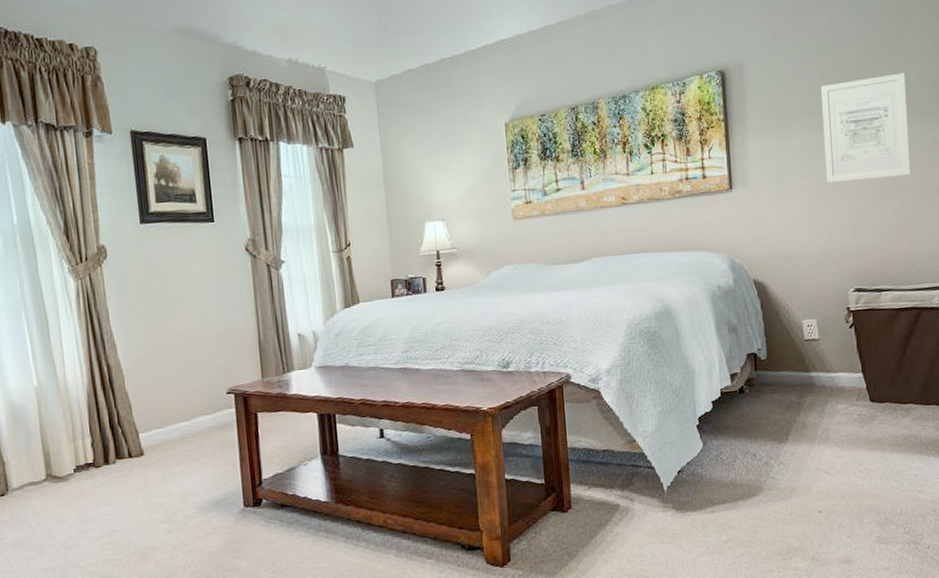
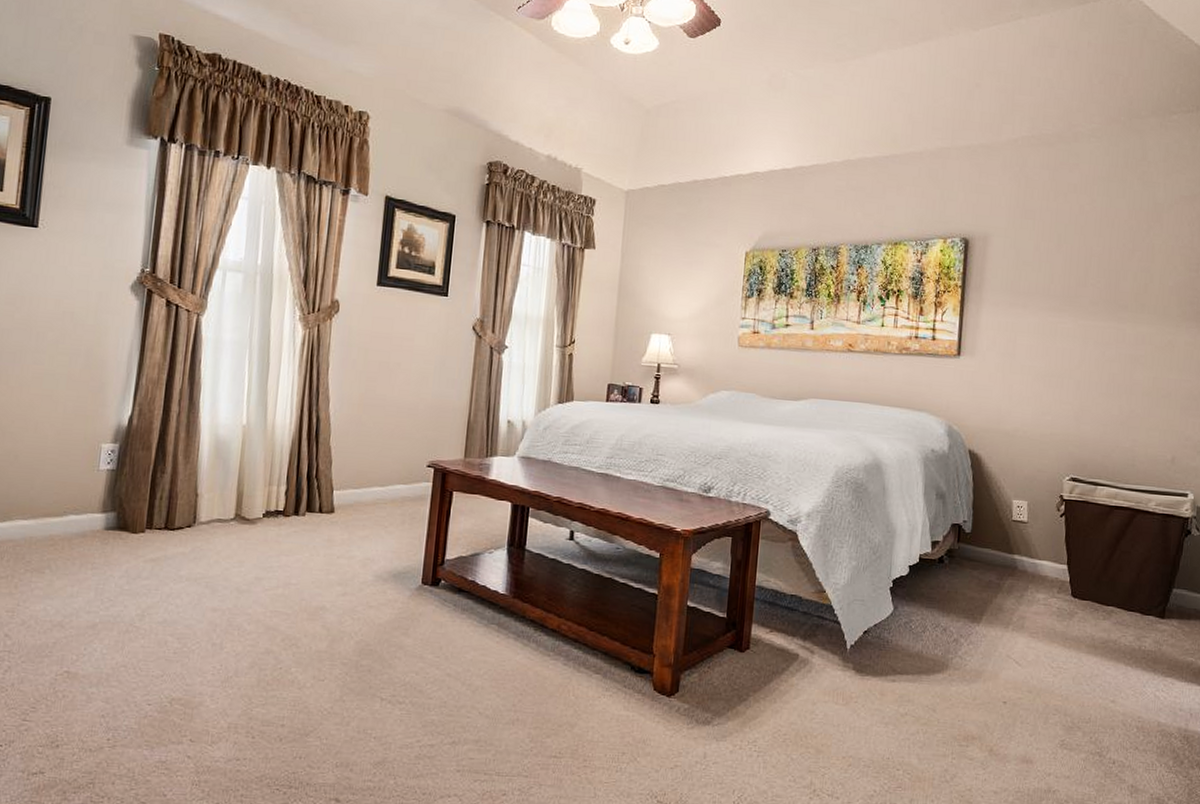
wall art: present [820,73,911,183] -> none [1056,270,1149,374]

